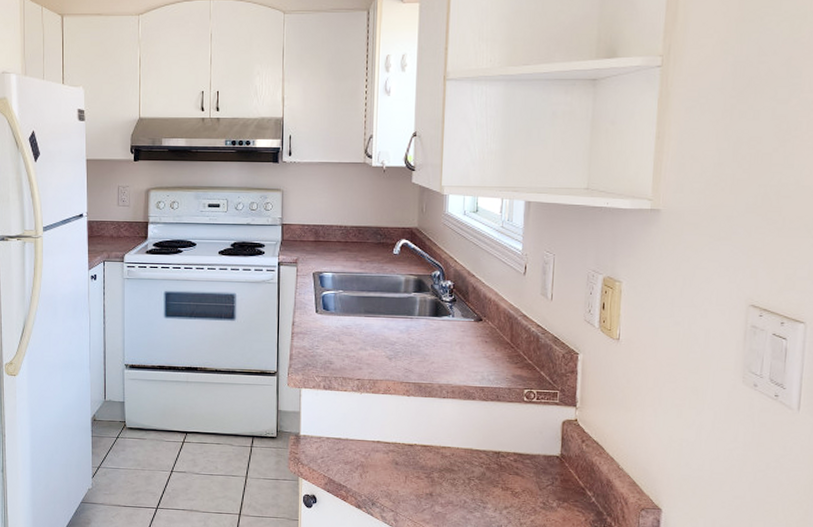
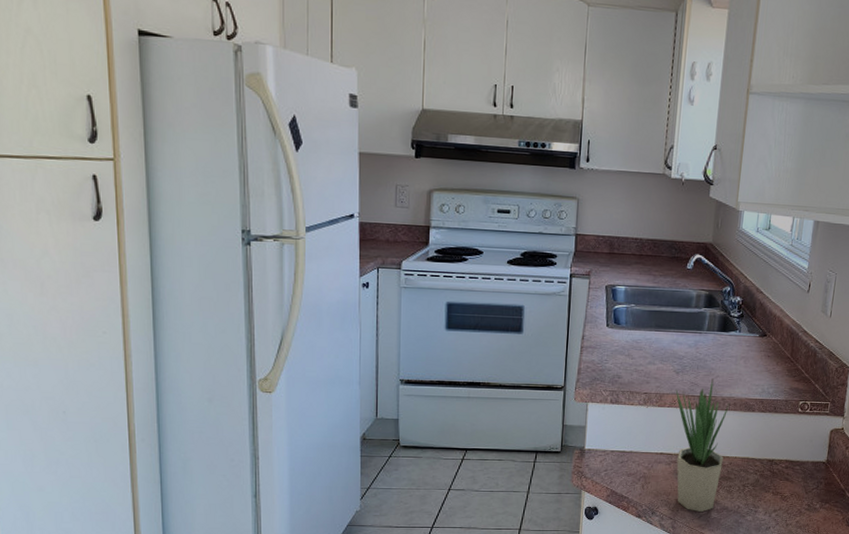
potted plant: none [389,365,447,506] -> present [675,378,729,513]

